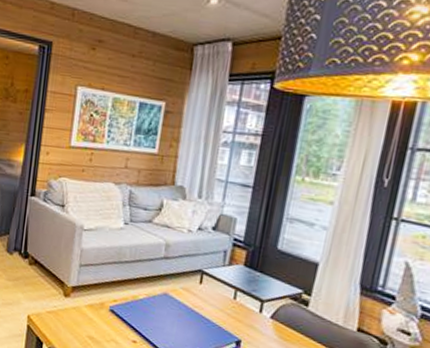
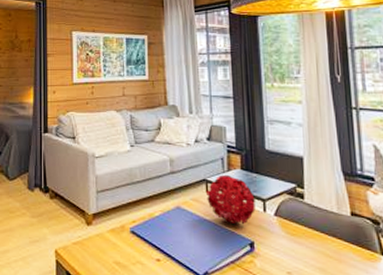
decorative ball: none [198,268,254,321] -> present [206,174,256,224]

